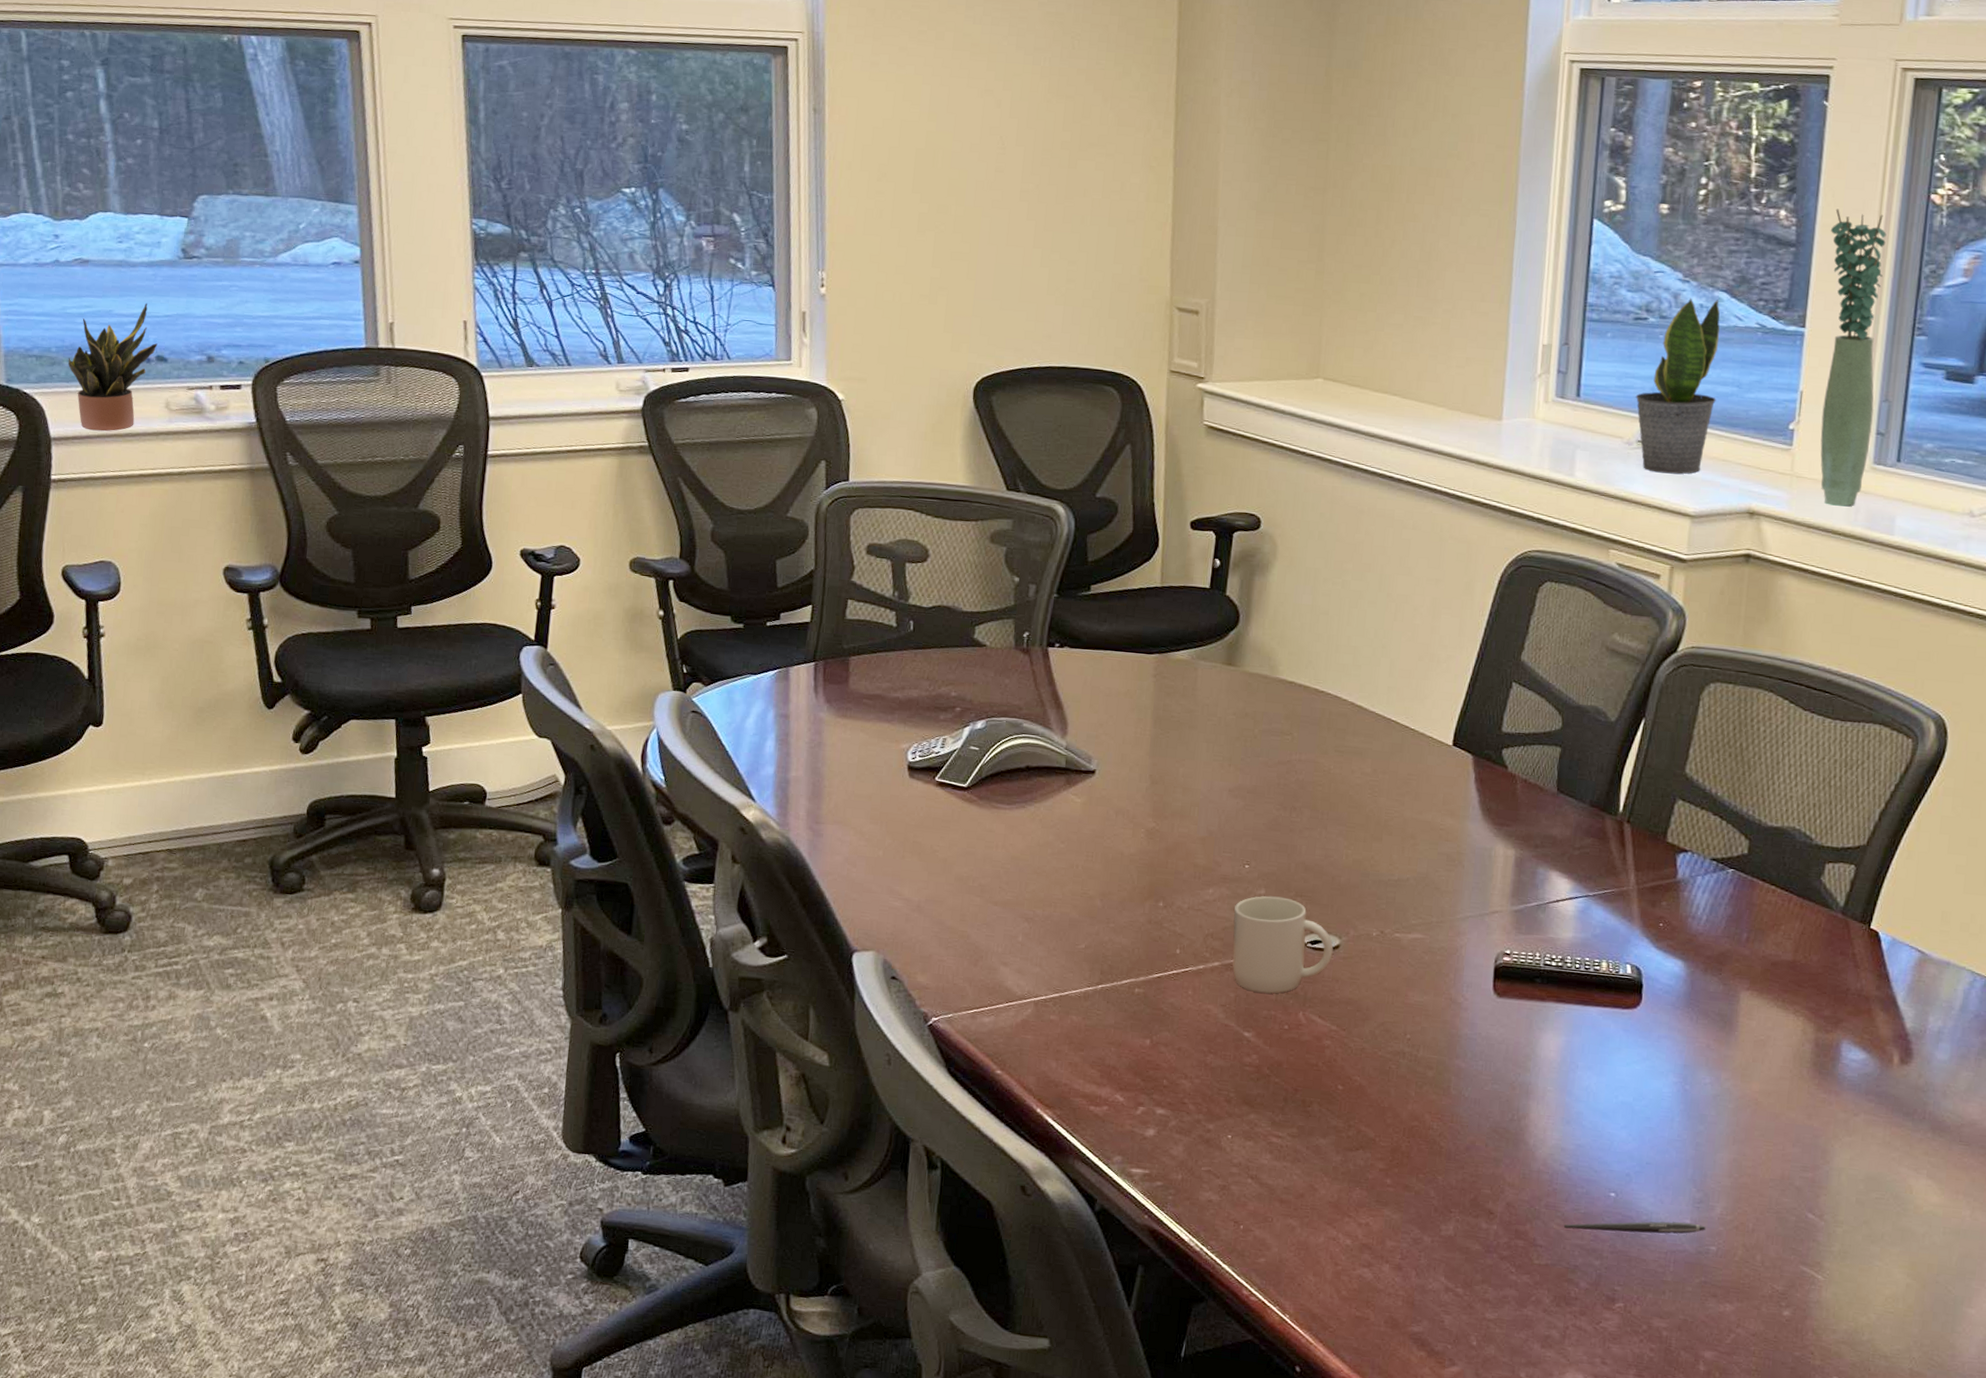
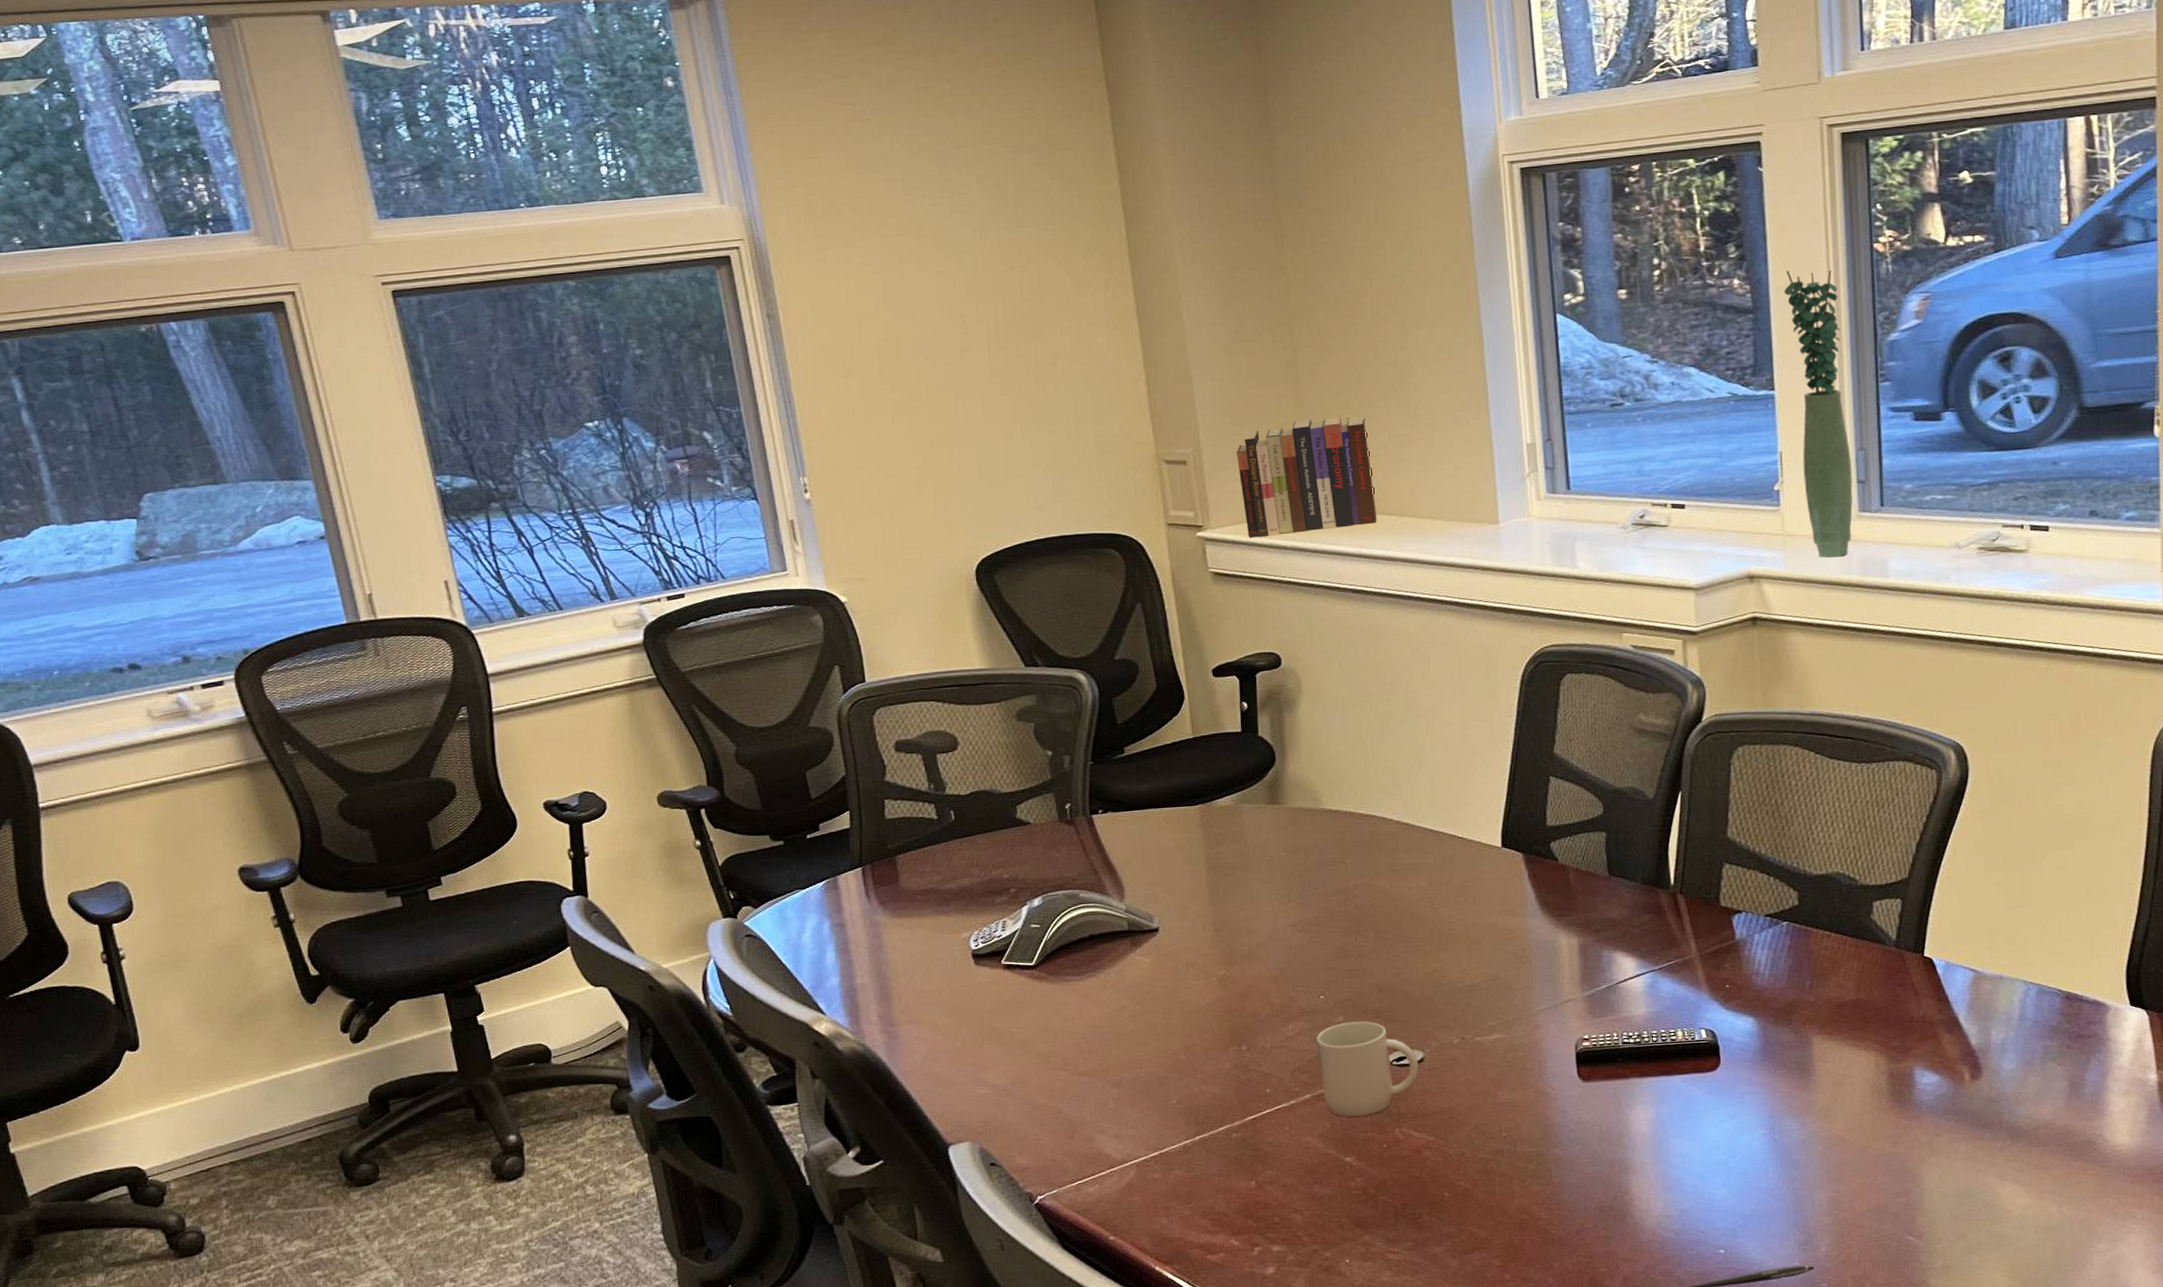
potted plant: present [67,303,158,432] -> none [35,612,128,751]
books: none [1248,288,1384,401] -> present [1236,416,1377,538]
potted plant: present [1635,298,1720,474] -> none [1623,375,1701,552]

